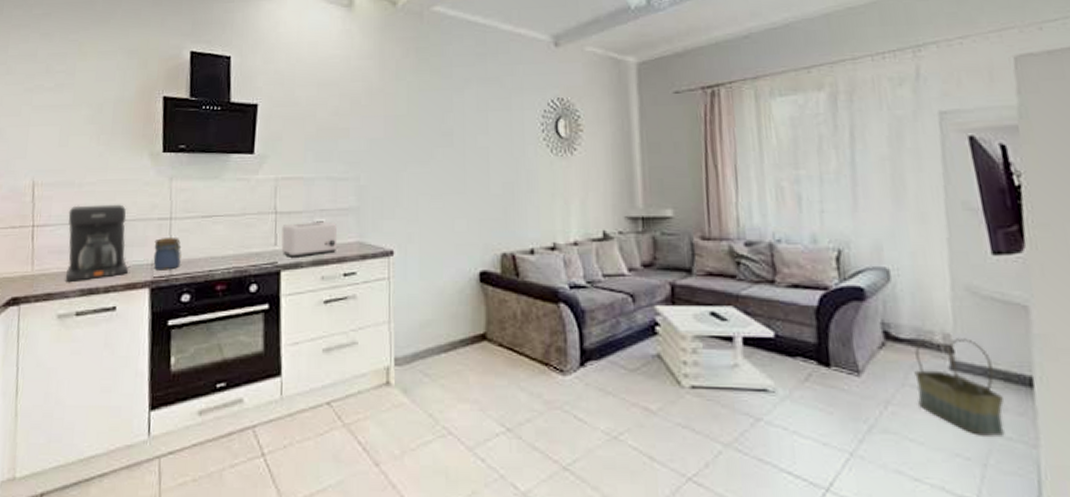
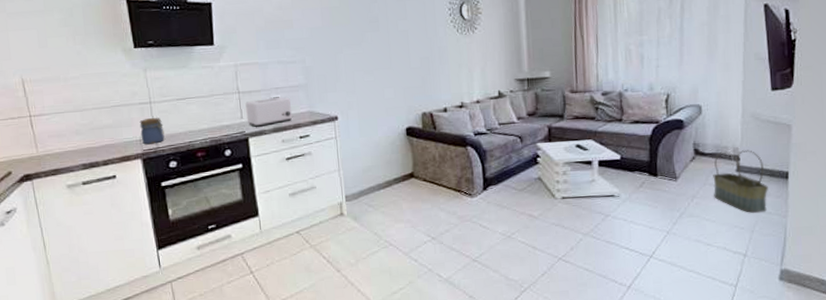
coffee maker: present [65,204,128,281] -> none [59,93,121,159]

